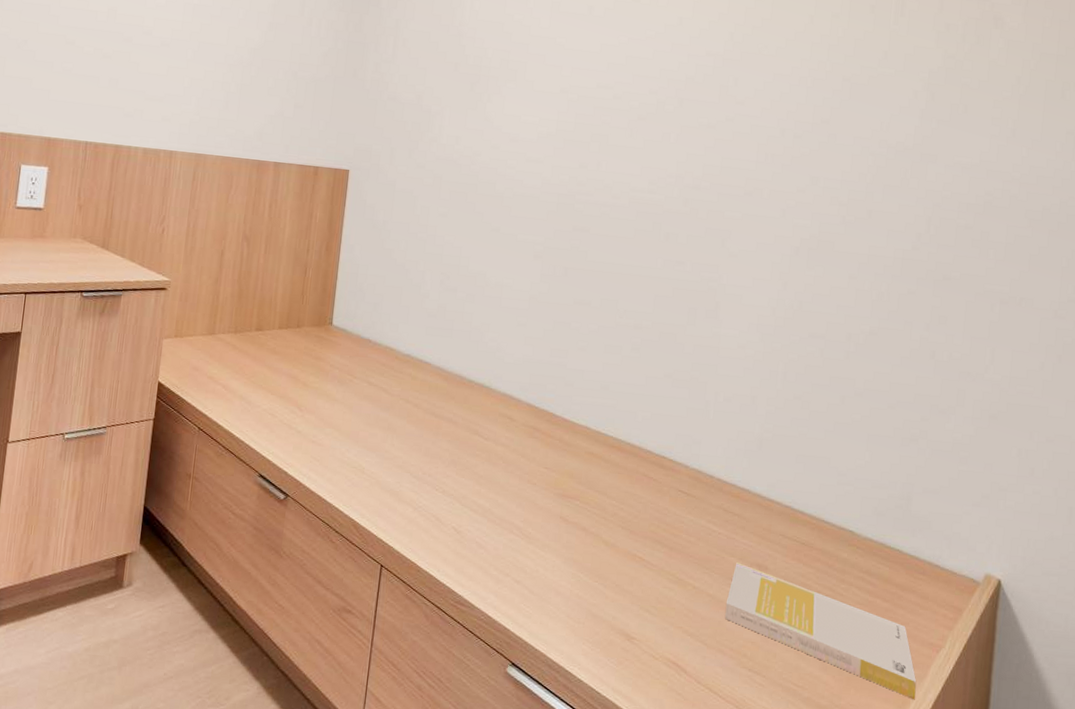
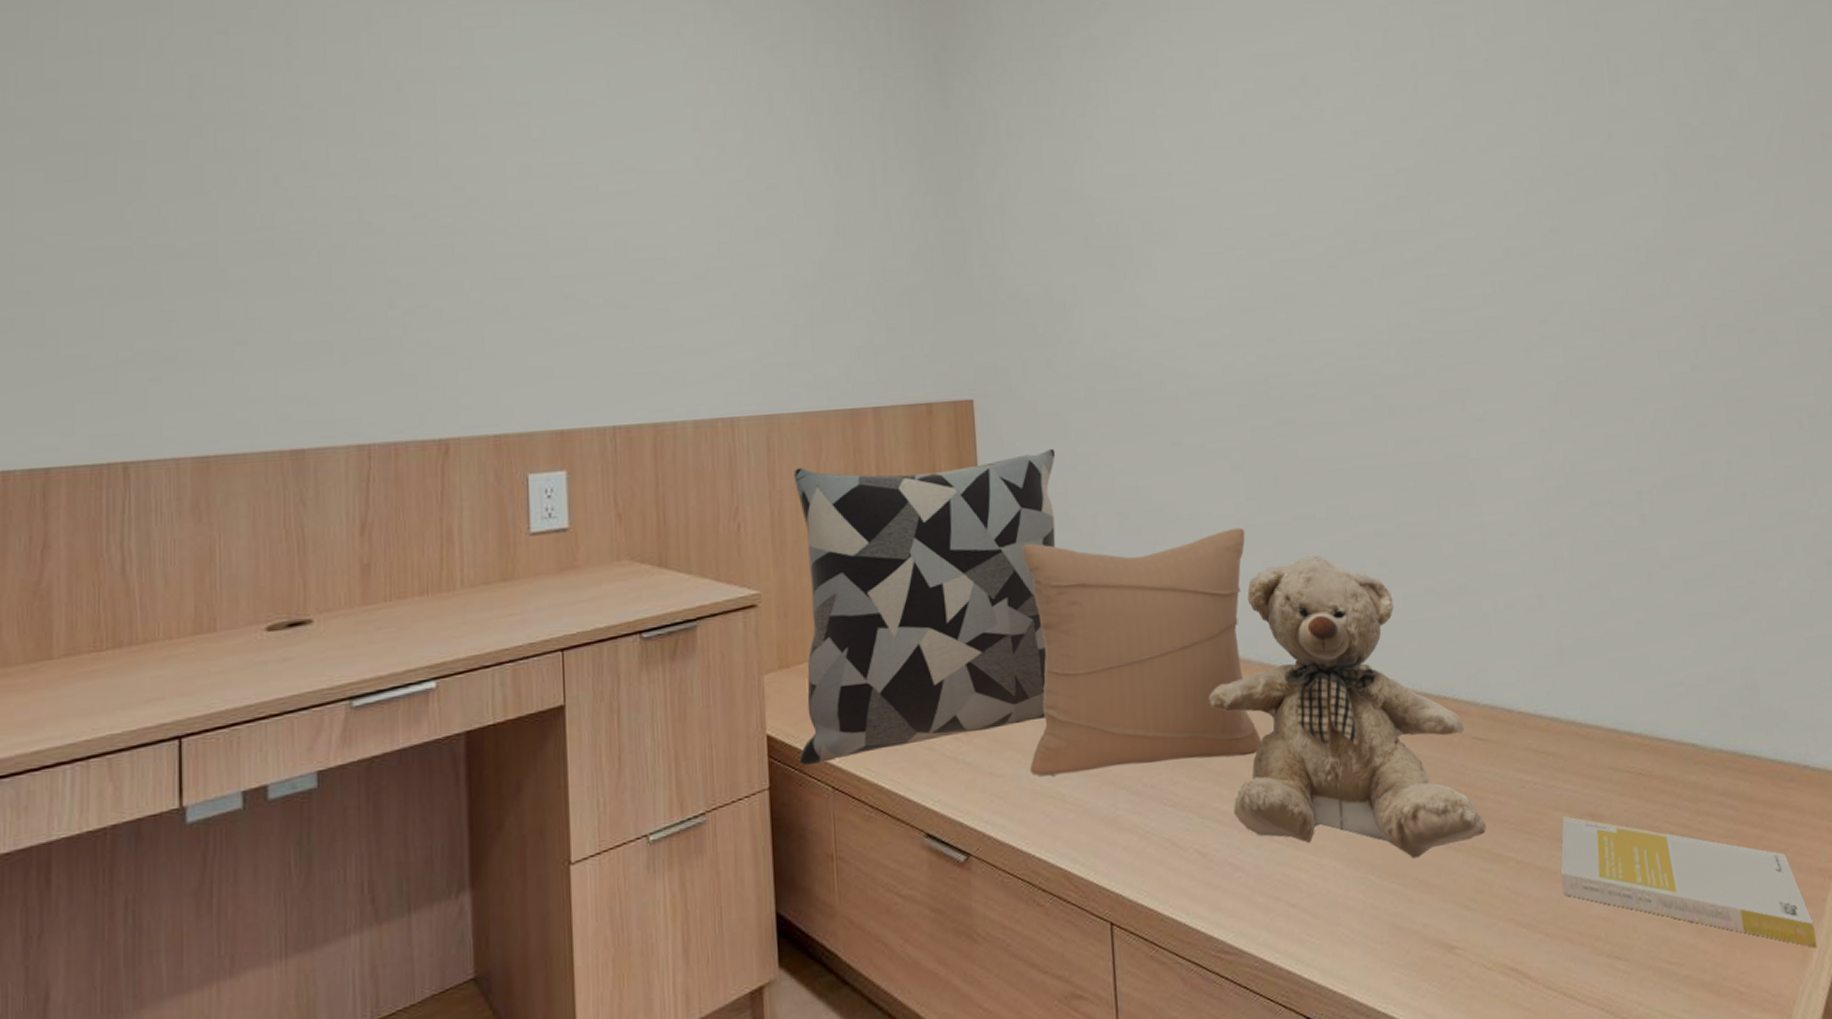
pillow: none [178,196,404,411] -> present [793,448,1056,766]
pillow: none [342,283,535,468] -> present [1021,527,1262,777]
teddy bear: none [484,332,675,569] -> present [1209,555,1486,859]

